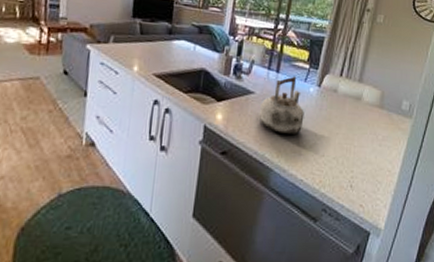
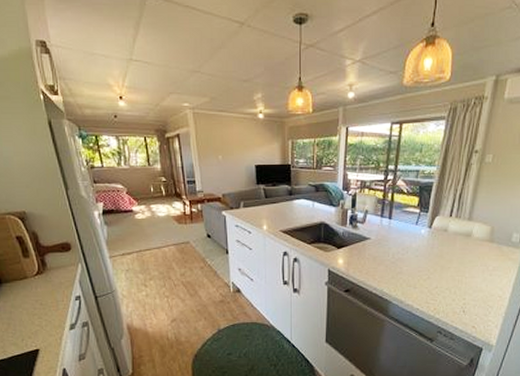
kettle: present [258,76,304,134] -> none [375,221,417,271]

